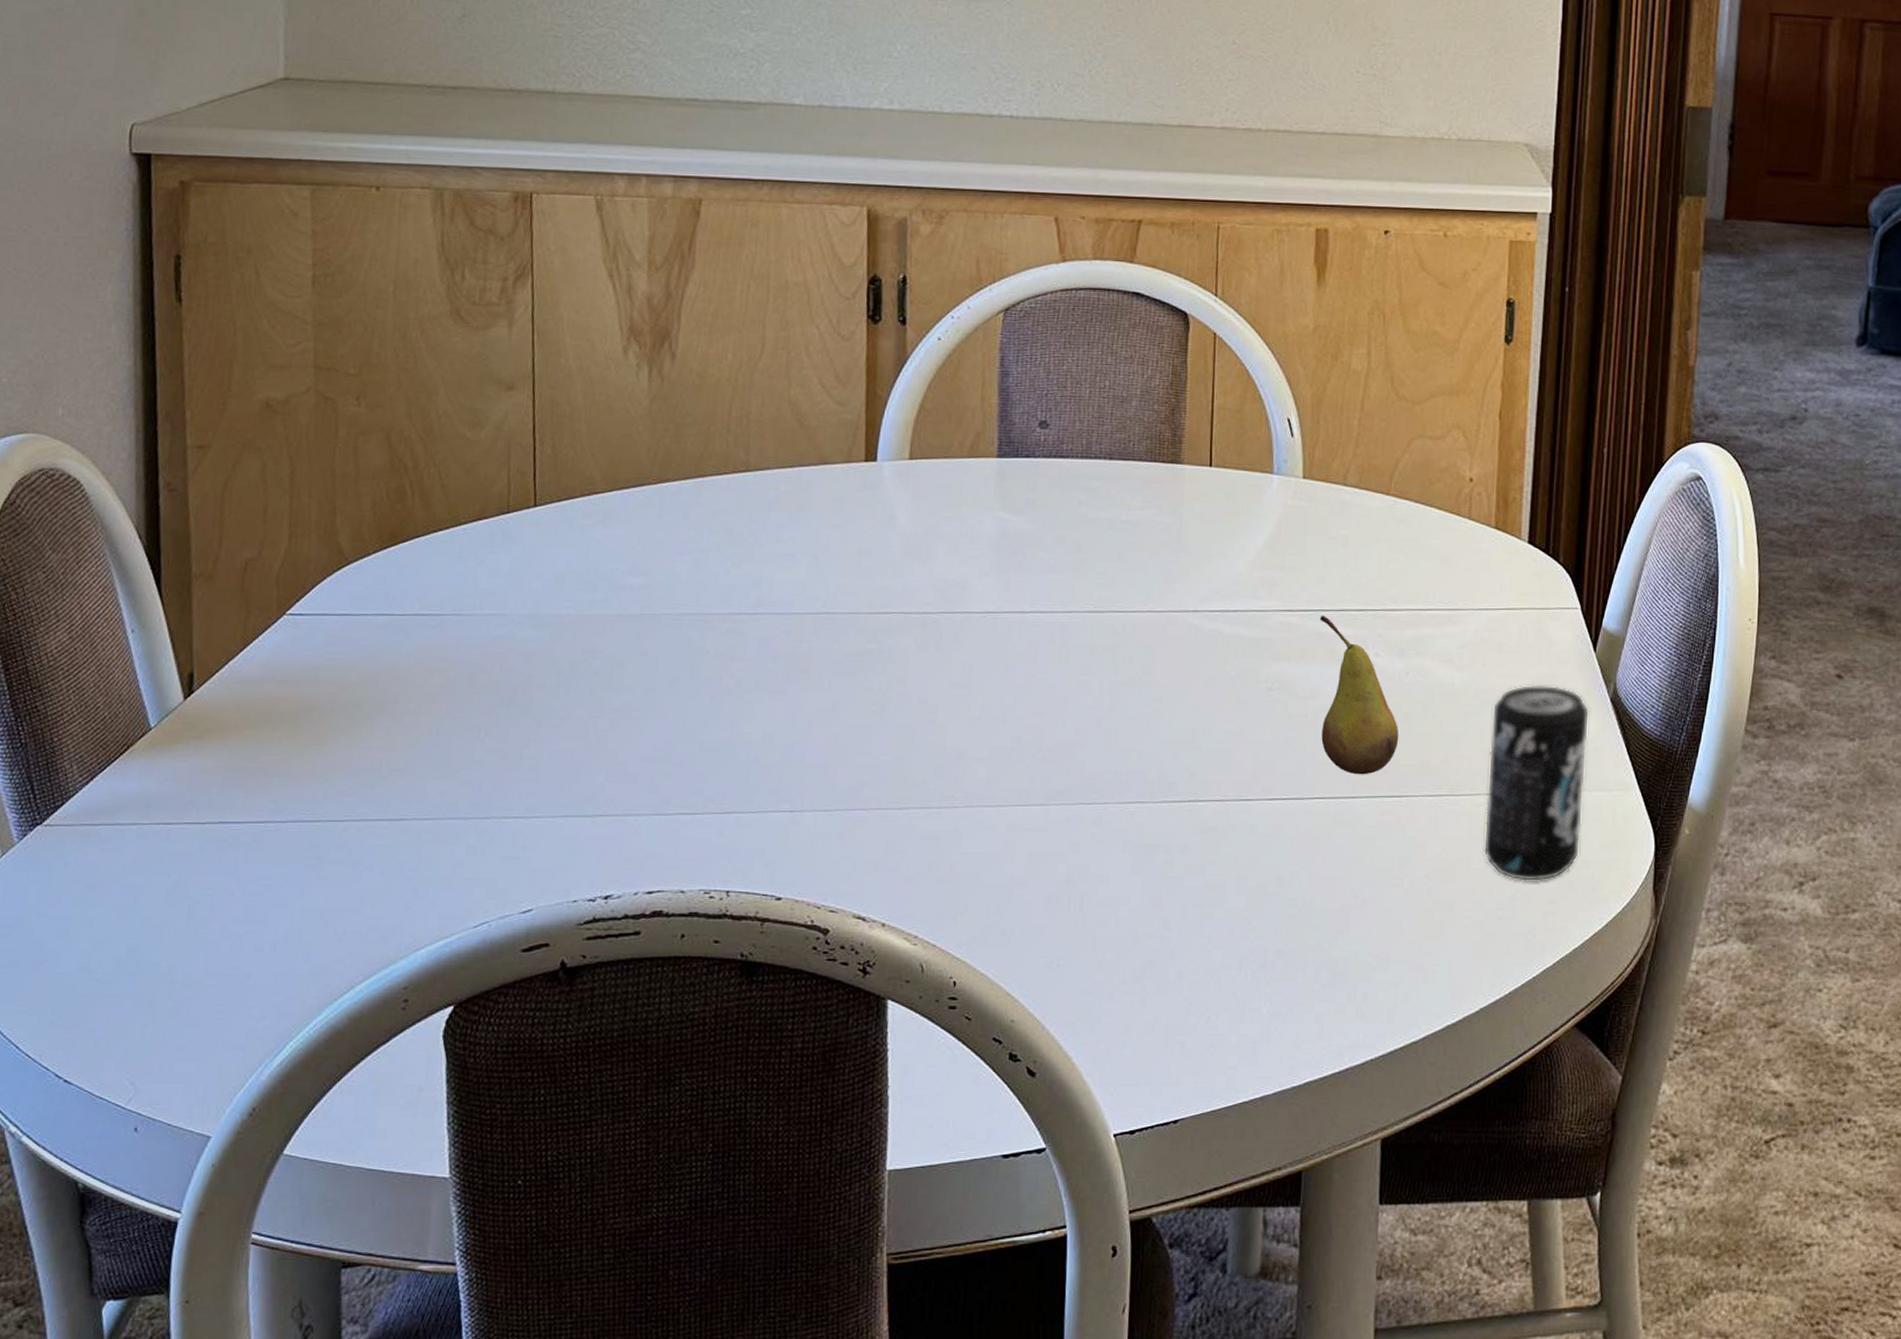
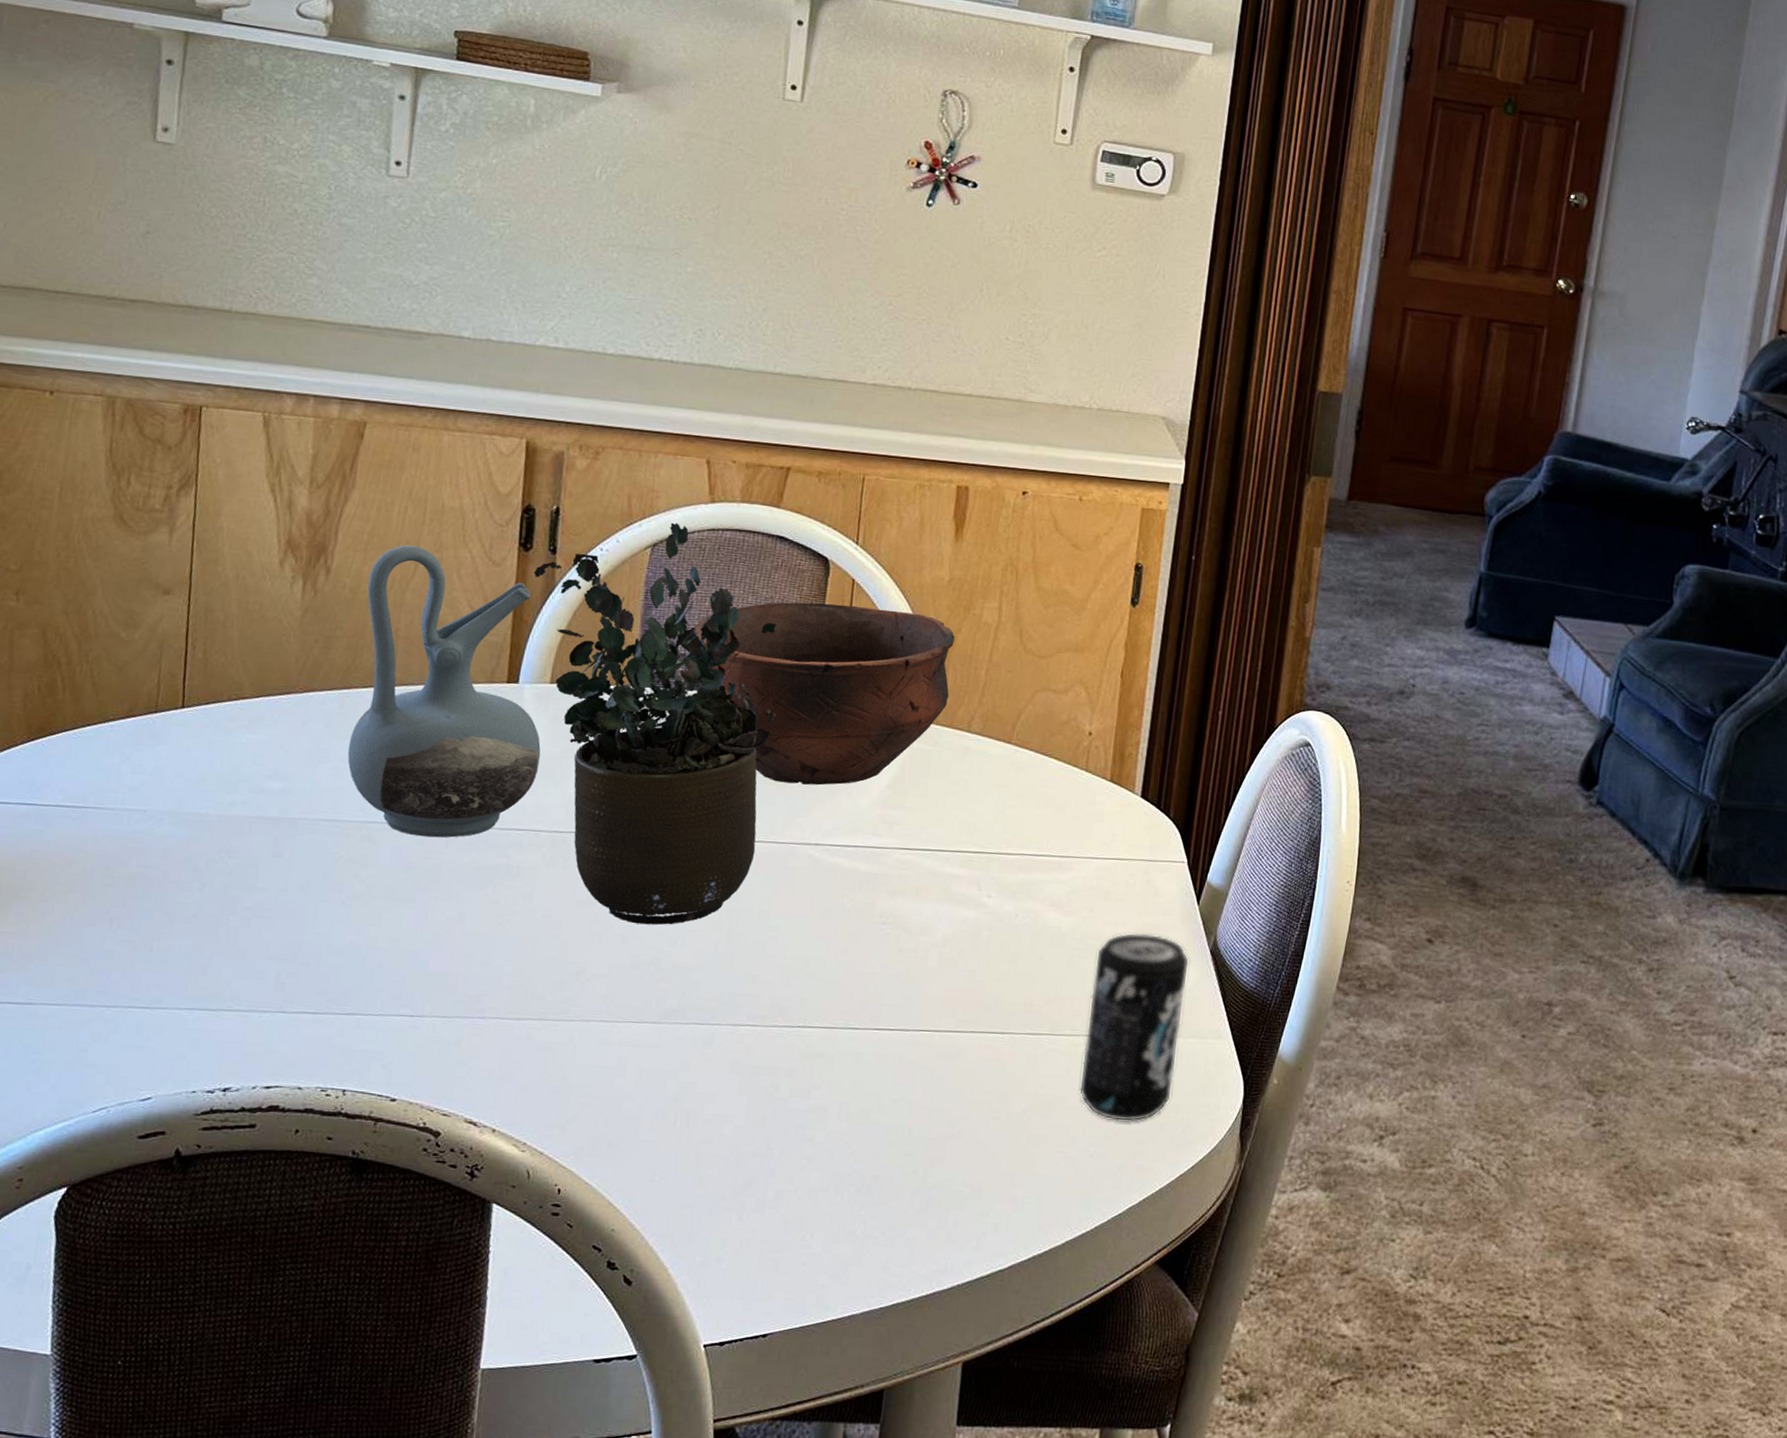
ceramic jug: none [706,325,905,626] -> present [347,545,541,838]
potted plant: none [885,285,1144,704] -> present [534,522,776,925]
bowl: none [1053,360,1324,550] -> present [693,602,955,786]
fruit: present [1319,616,1399,775] -> none [930,856,1005,1011]

